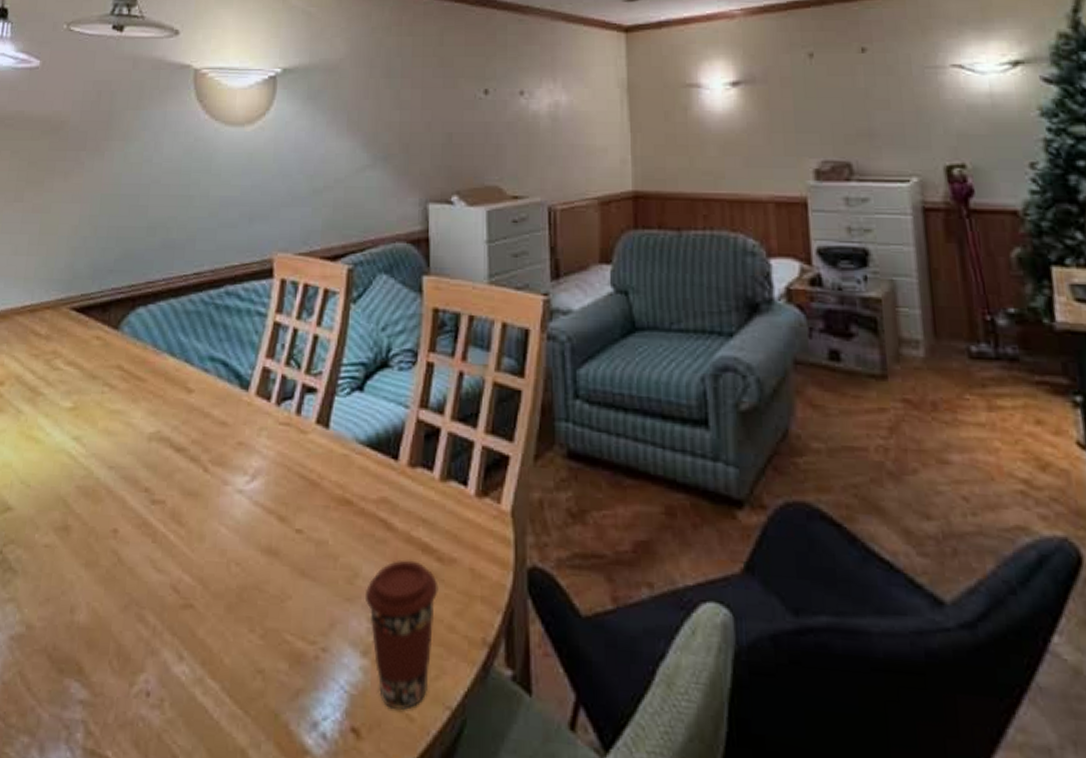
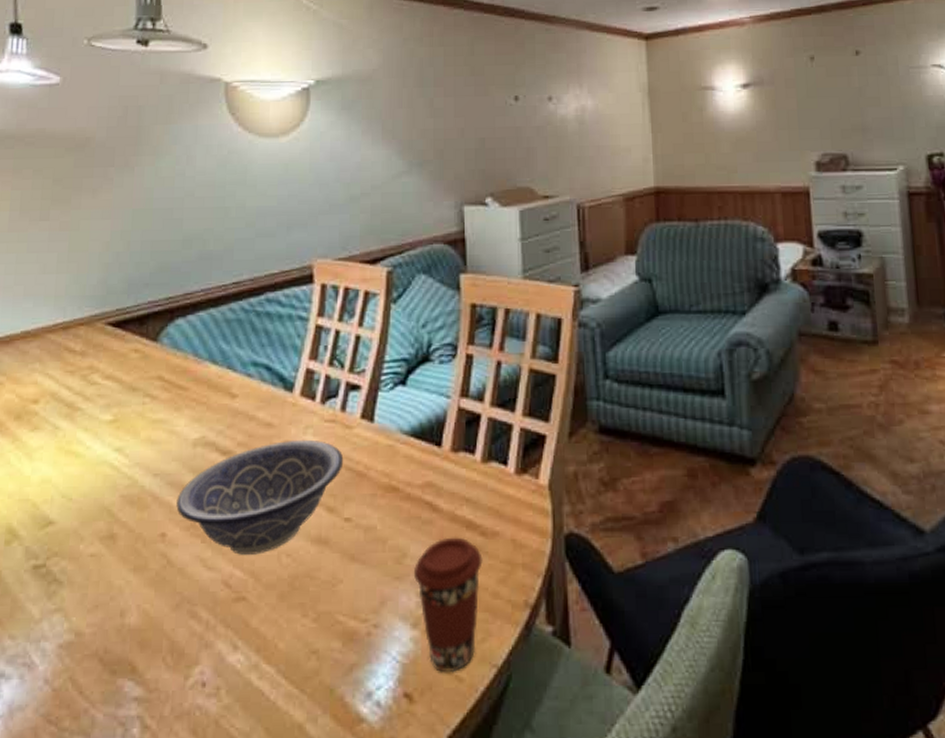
decorative bowl: none [129,441,297,560] -> present [176,439,344,555]

